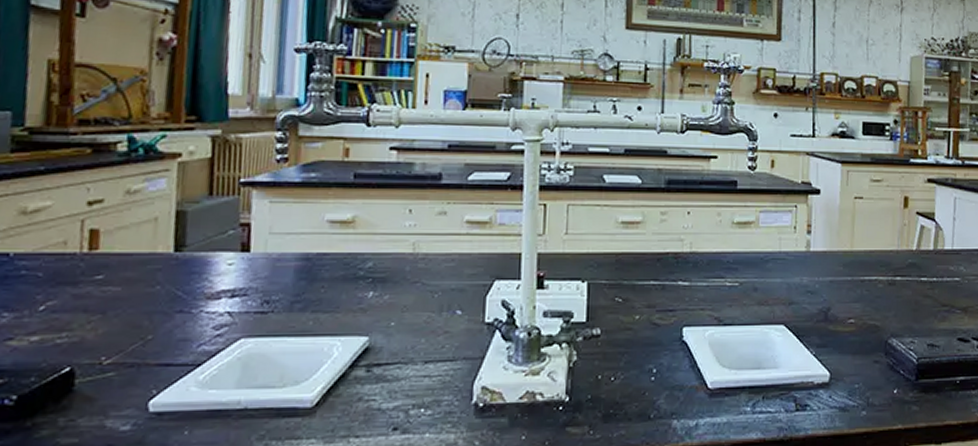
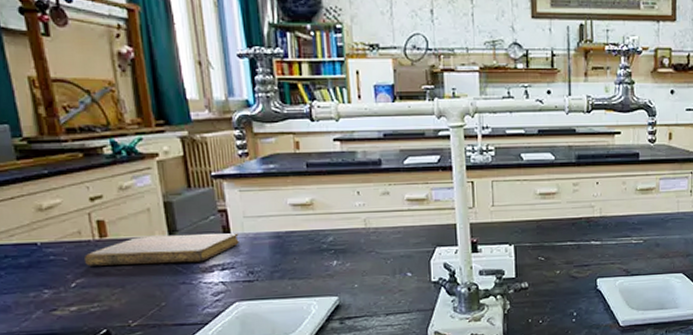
notebook: none [62,250,260,286] -> present [83,233,239,266]

